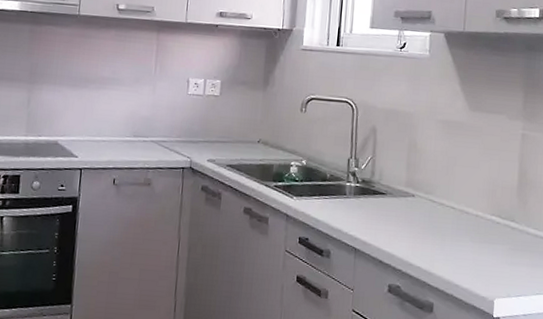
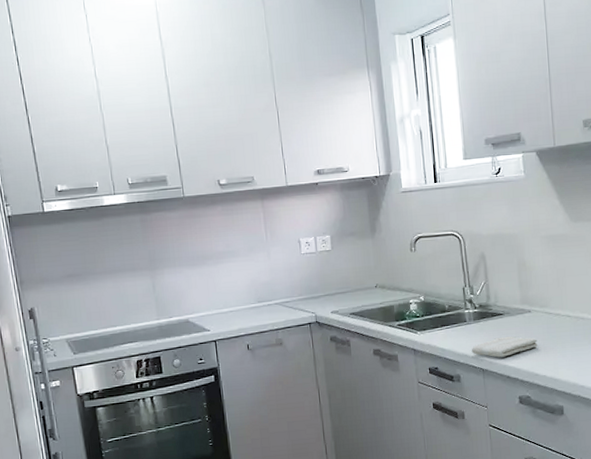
washcloth: none [346,218,417,240] -> present [471,336,538,358]

